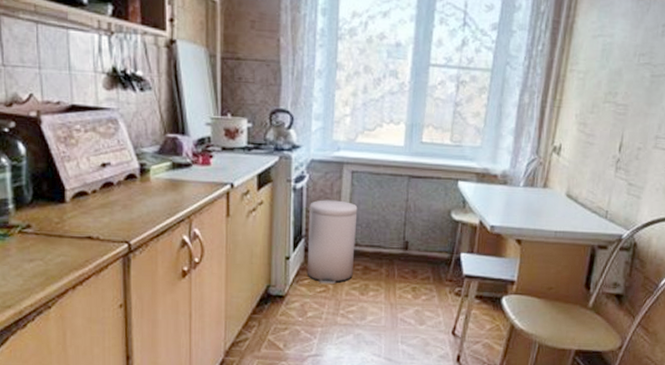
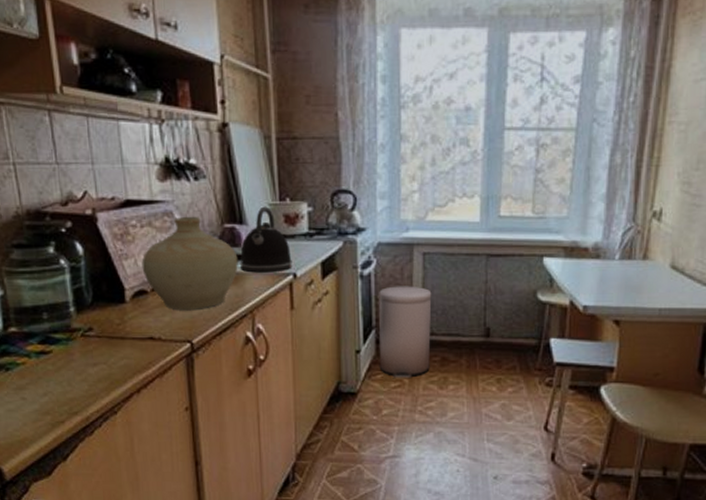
ceramic jug: none [84,124,178,213] -> present [142,216,238,311]
kettle: none [180,119,230,182] -> present [239,206,292,273]

